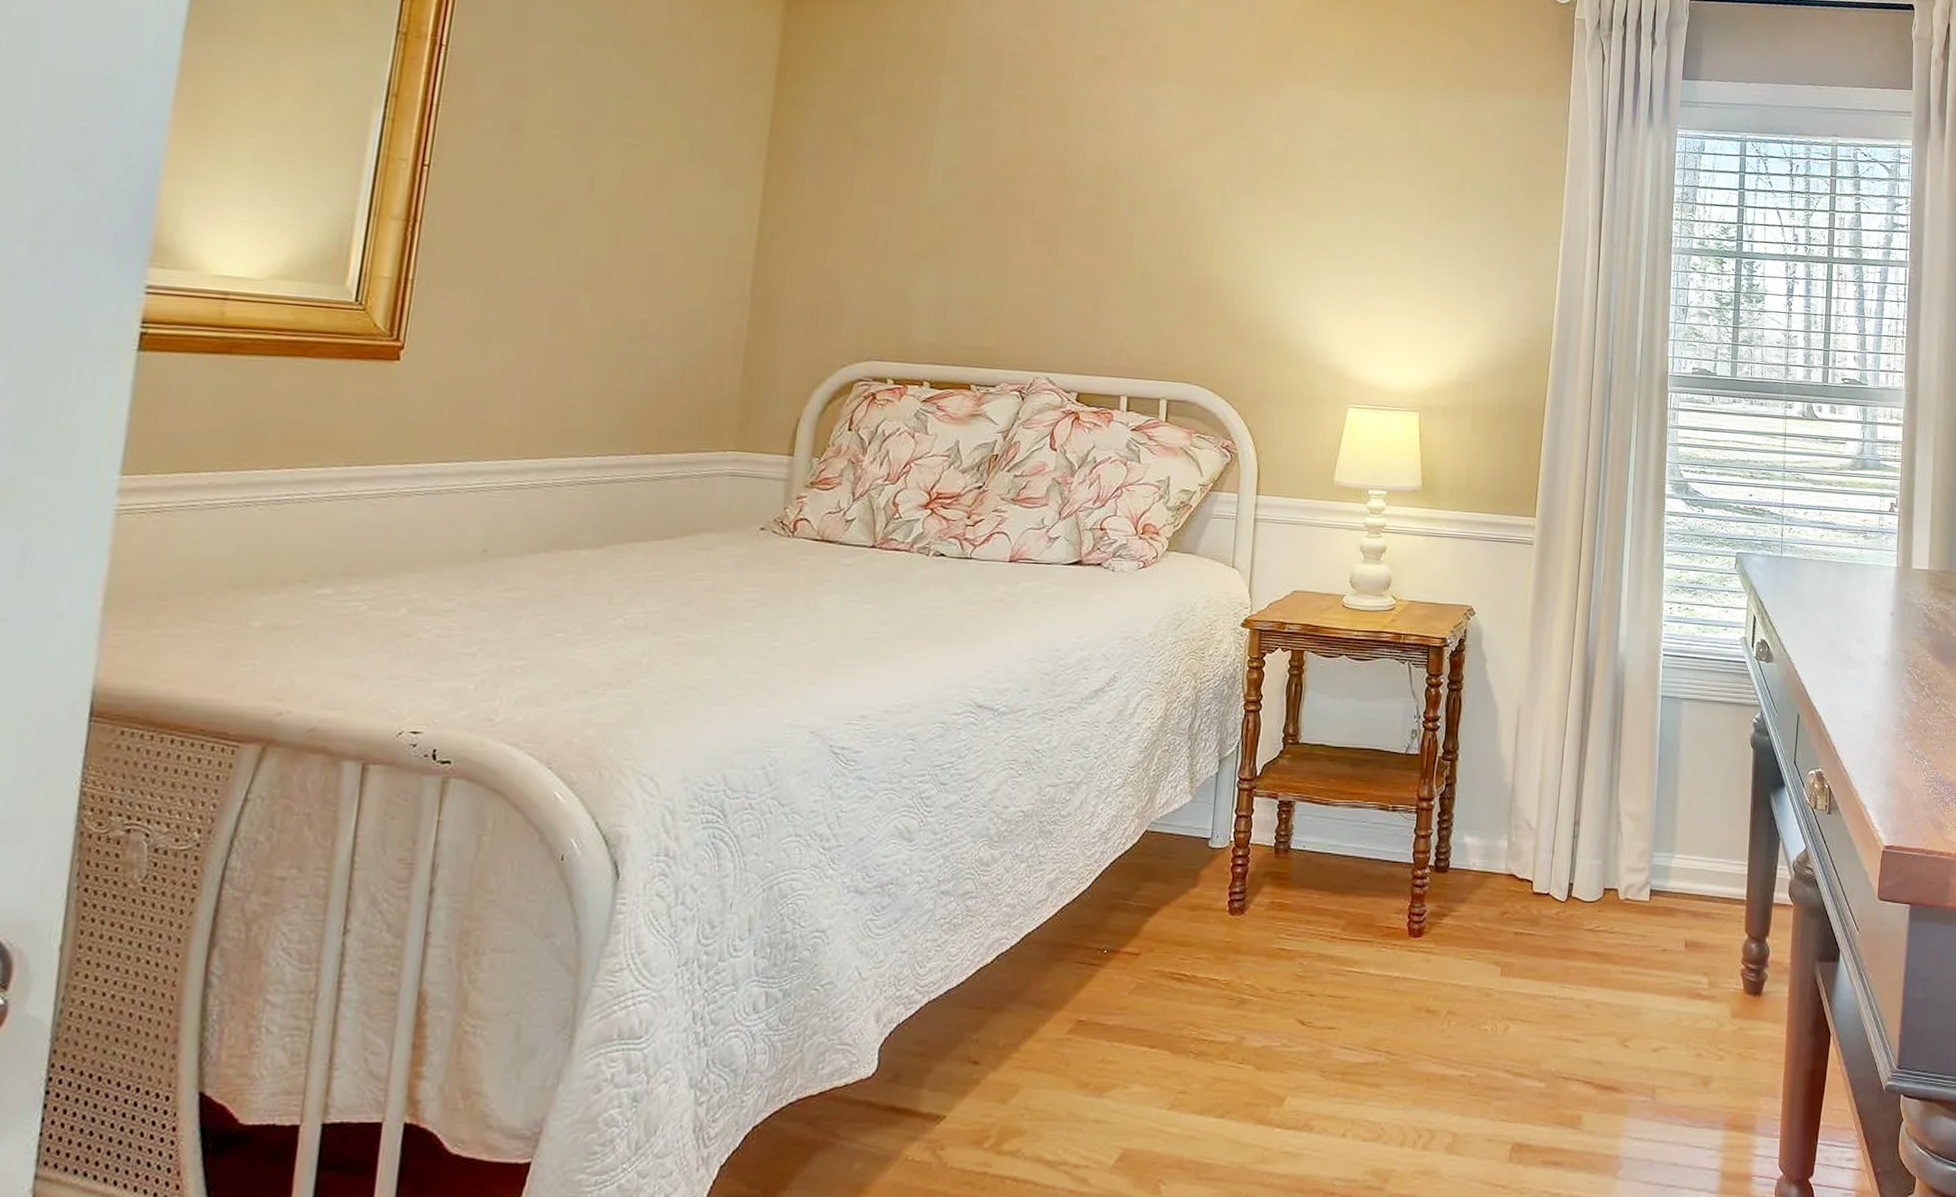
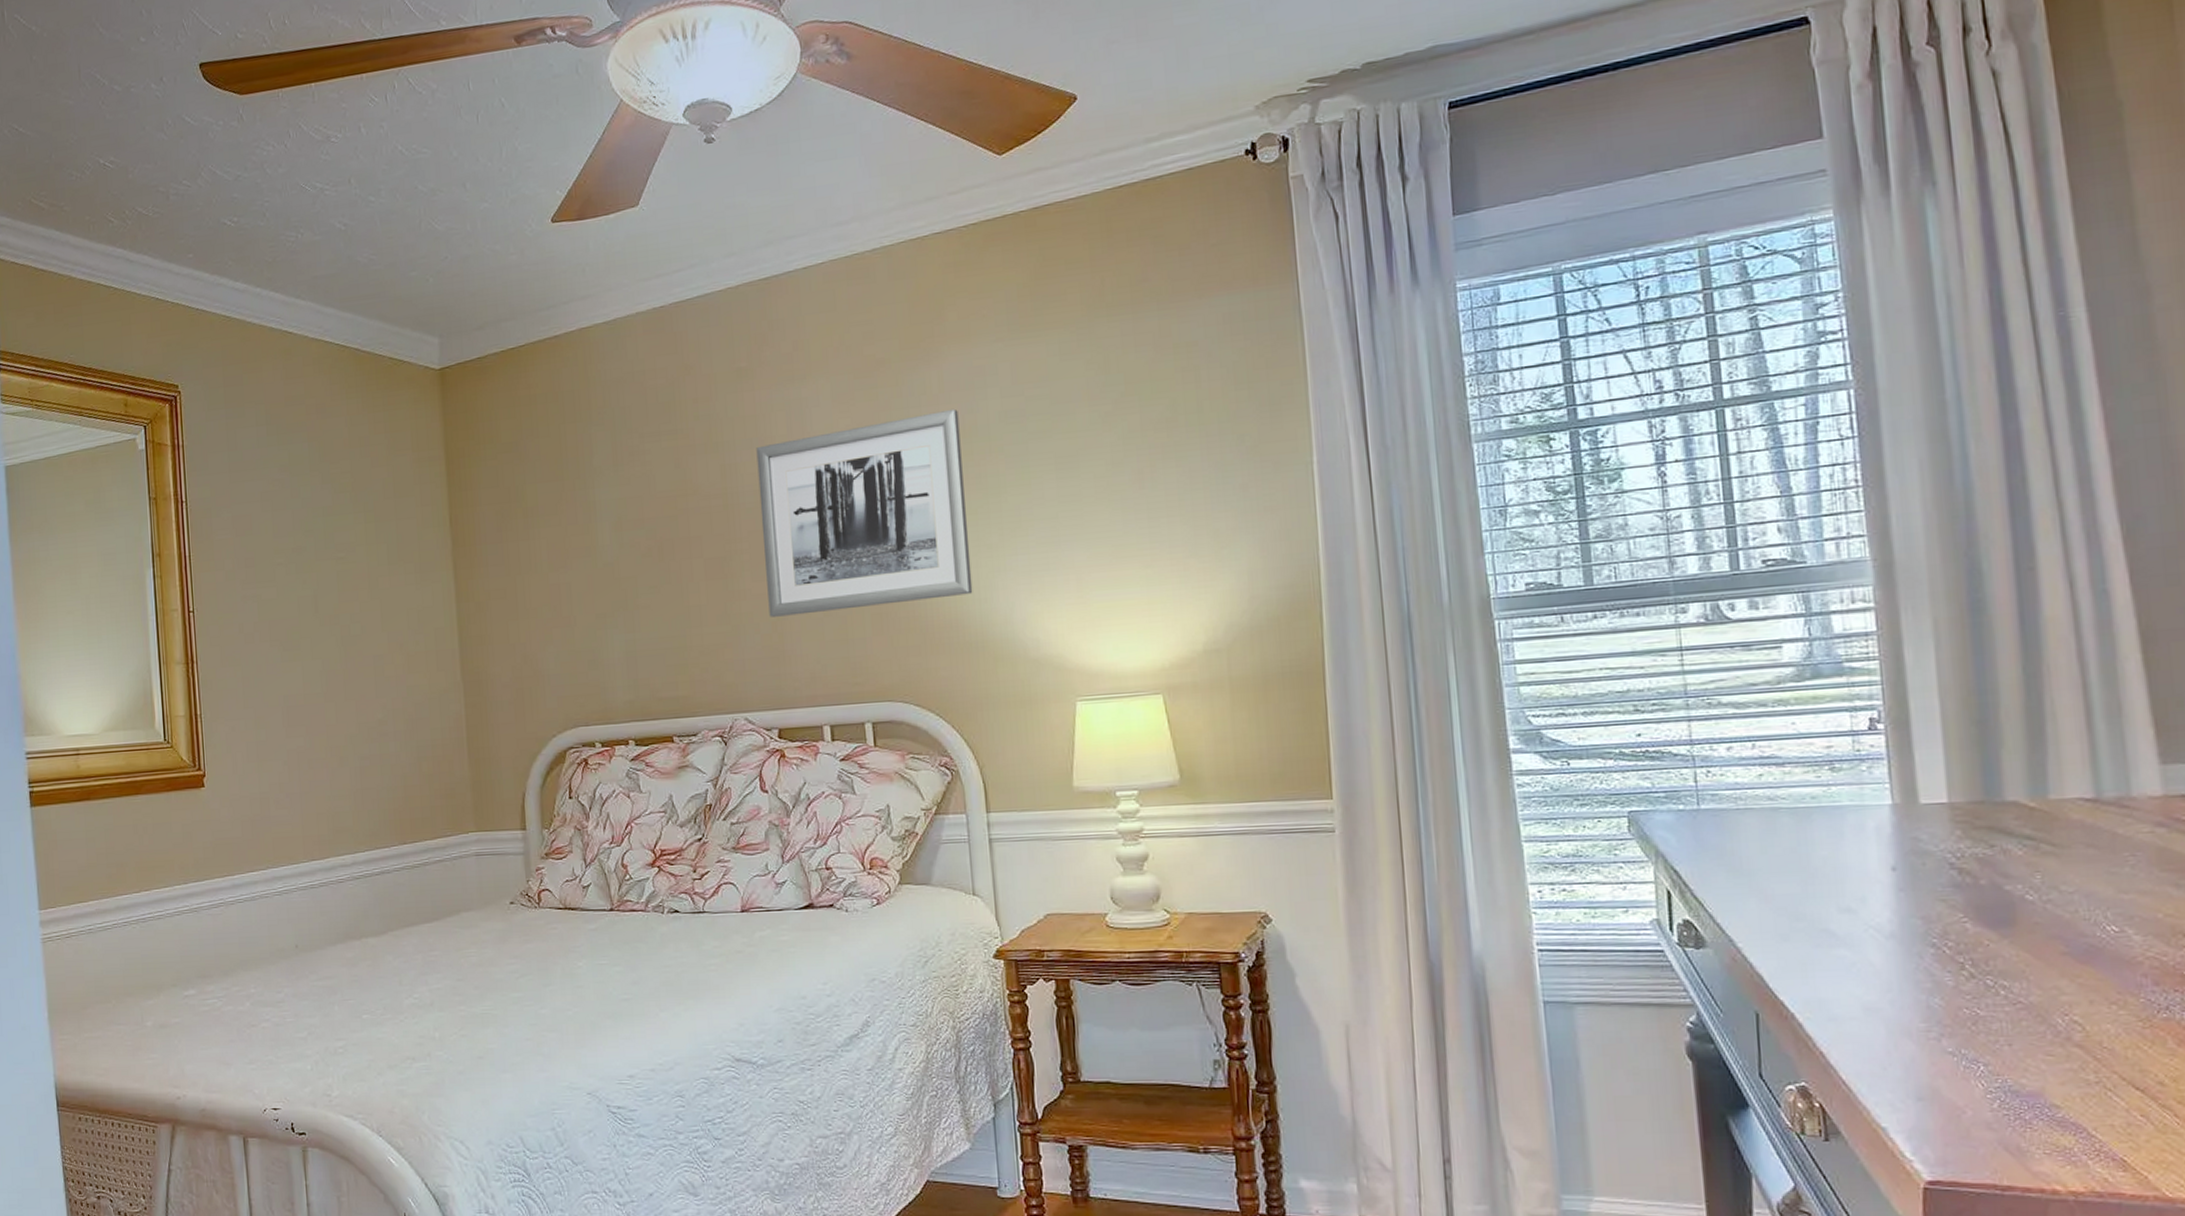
wall art: none [1087,130,1289,300] -> present [756,408,973,617]

